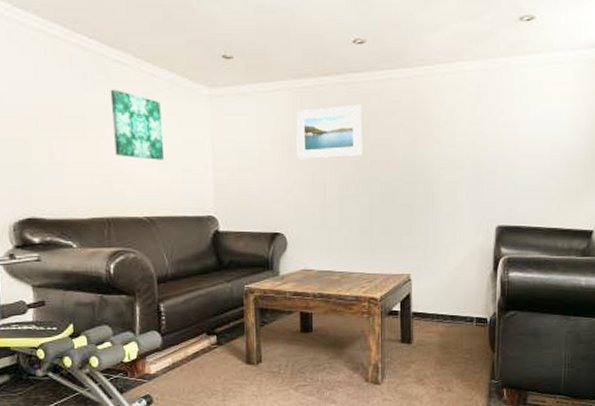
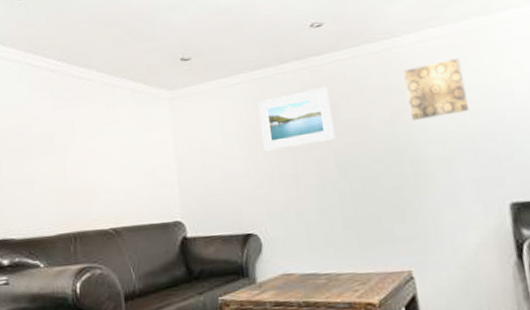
wall art: present [110,89,165,160] -> none [76,104,129,169]
wall art: none [430,94,480,147] -> present [403,58,469,121]

